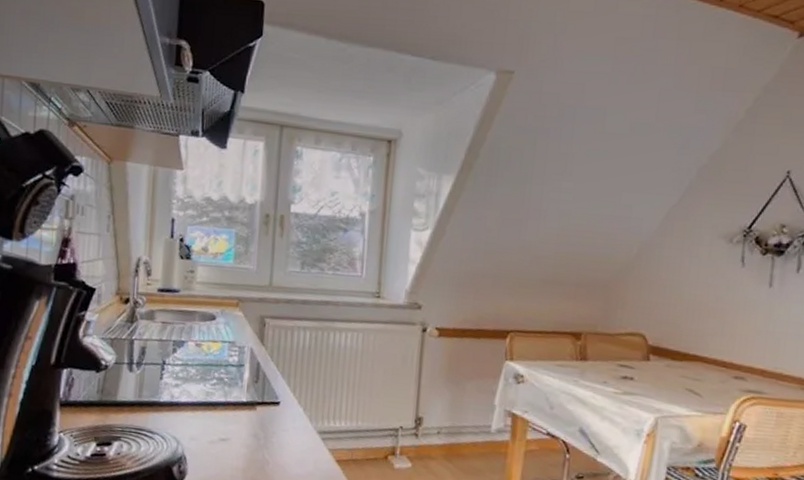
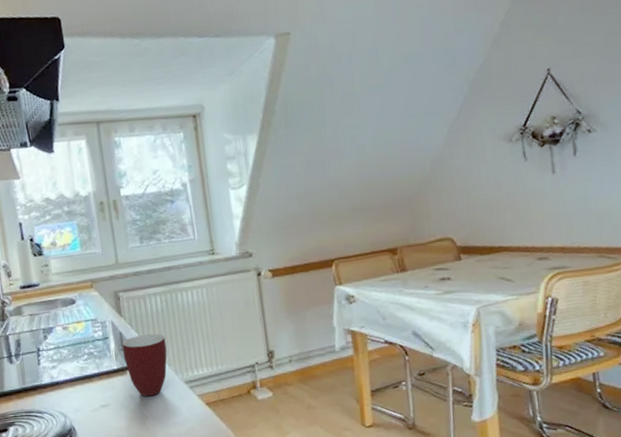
mug: none [256,369,307,440] -> present [121,333,167,396]

